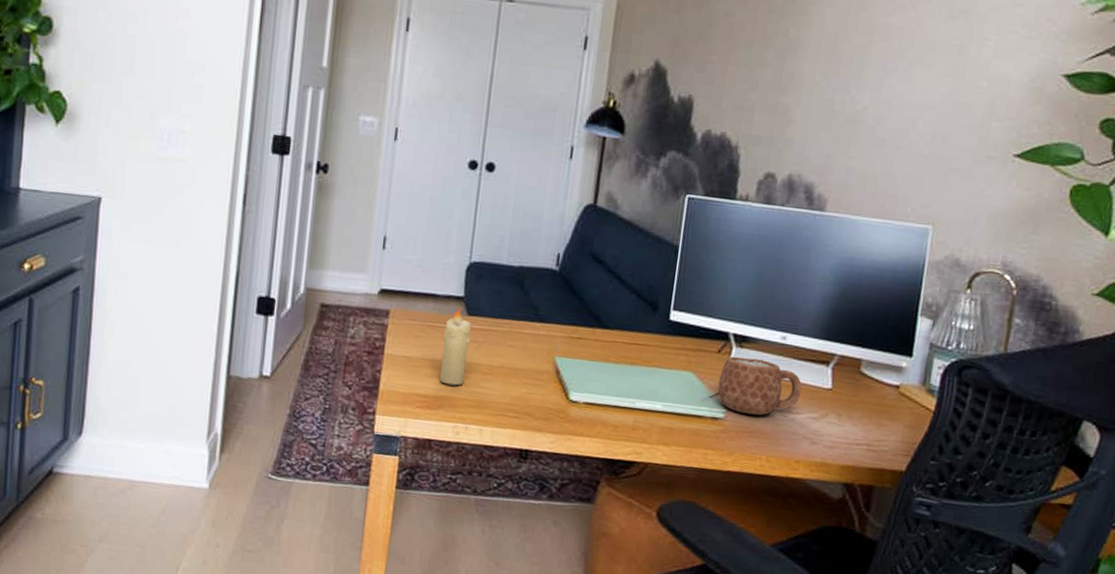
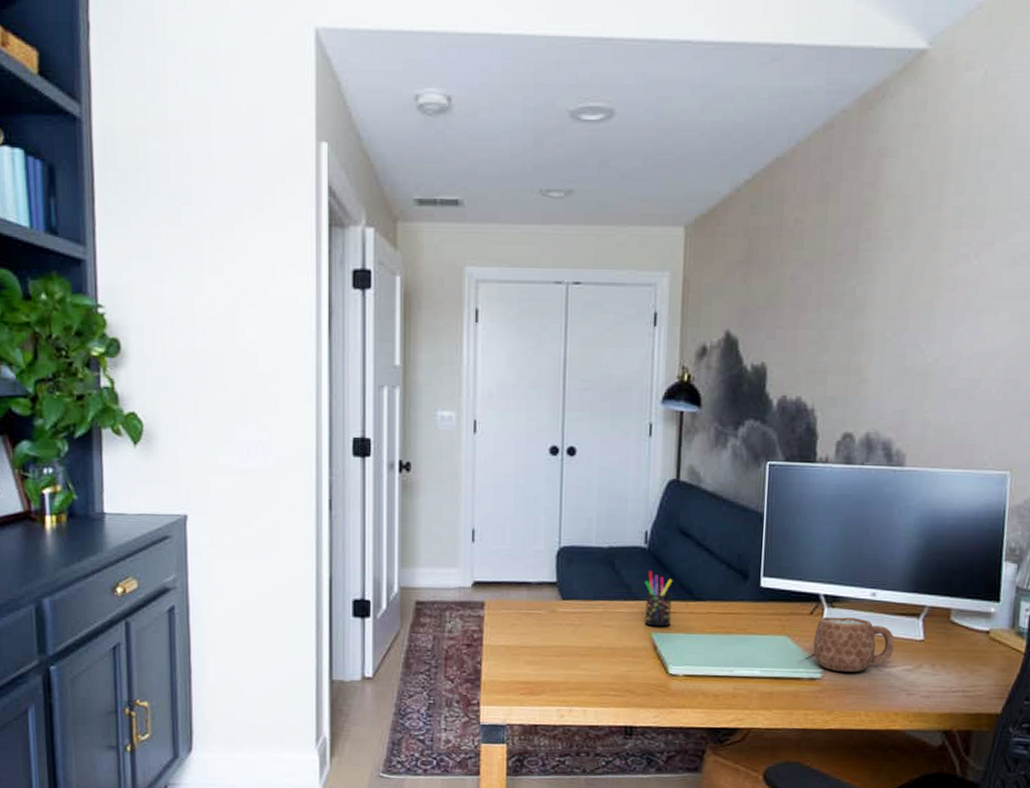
candle: present [440,307,472,386] -> none [540,592,567,670]
pen holder: none [549,293,581,352] -> present [644,570,673,627]

